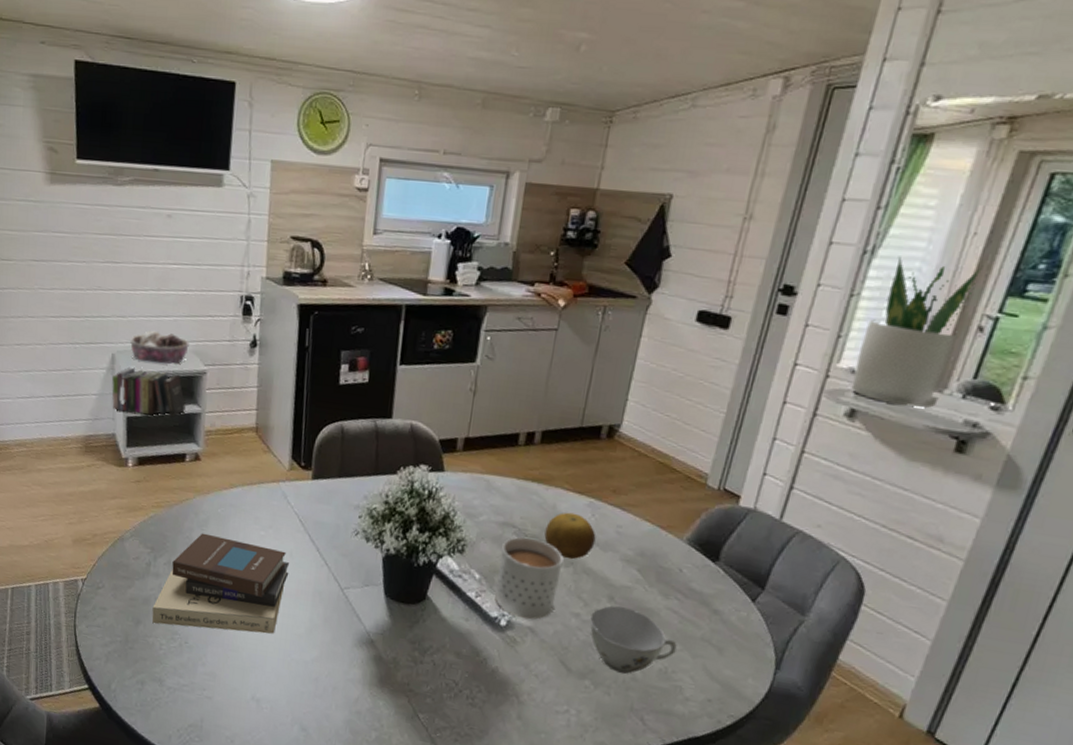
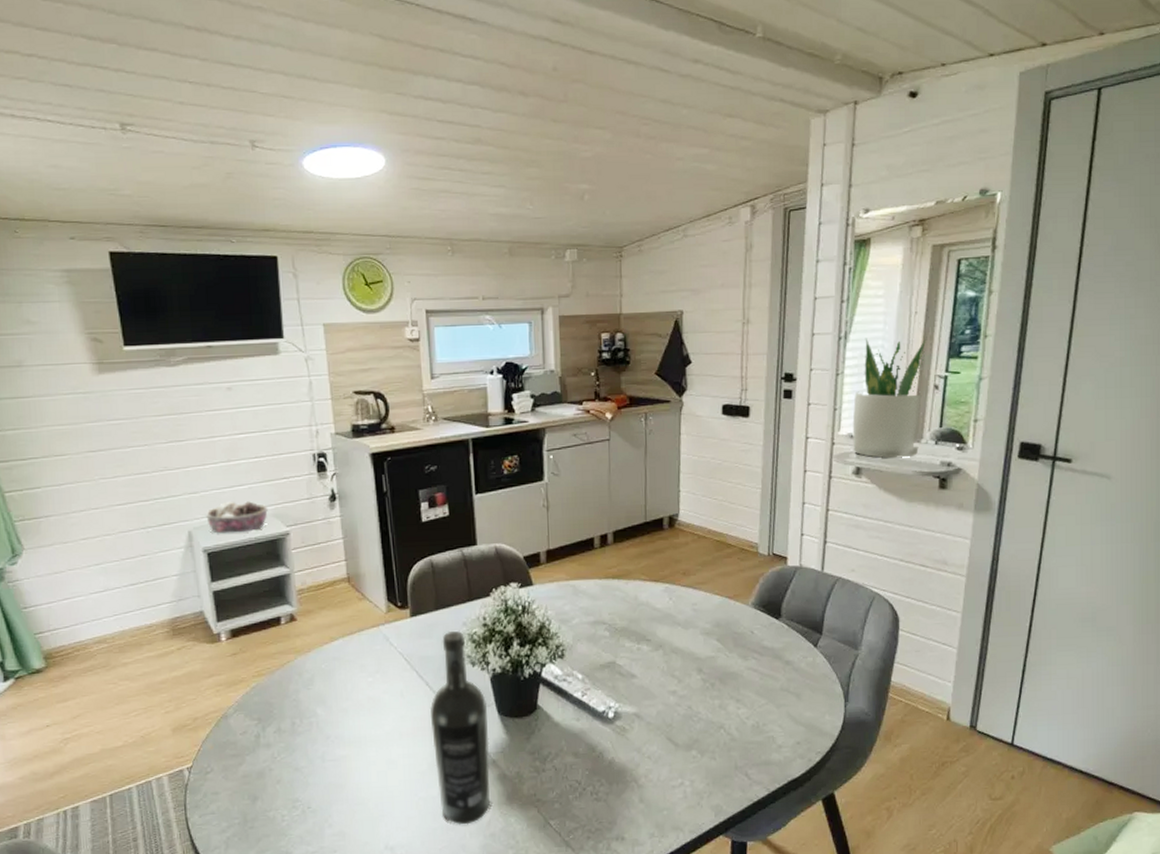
books: present [112,367,185,418] -> none [192,539,273,587]
books: present [152,533,289,634] -> none [268,692,403,795]
wine bottle: none [311,502,375,697] -> present [429,631,491,825]
mug: present [494,536,564,620] -> none [597,630,653,707]
fruit: present [544,512,596,560] -> none [632,600,677,643]
teacup: present [590,605,677,675] -> none [686,676,763,738]

